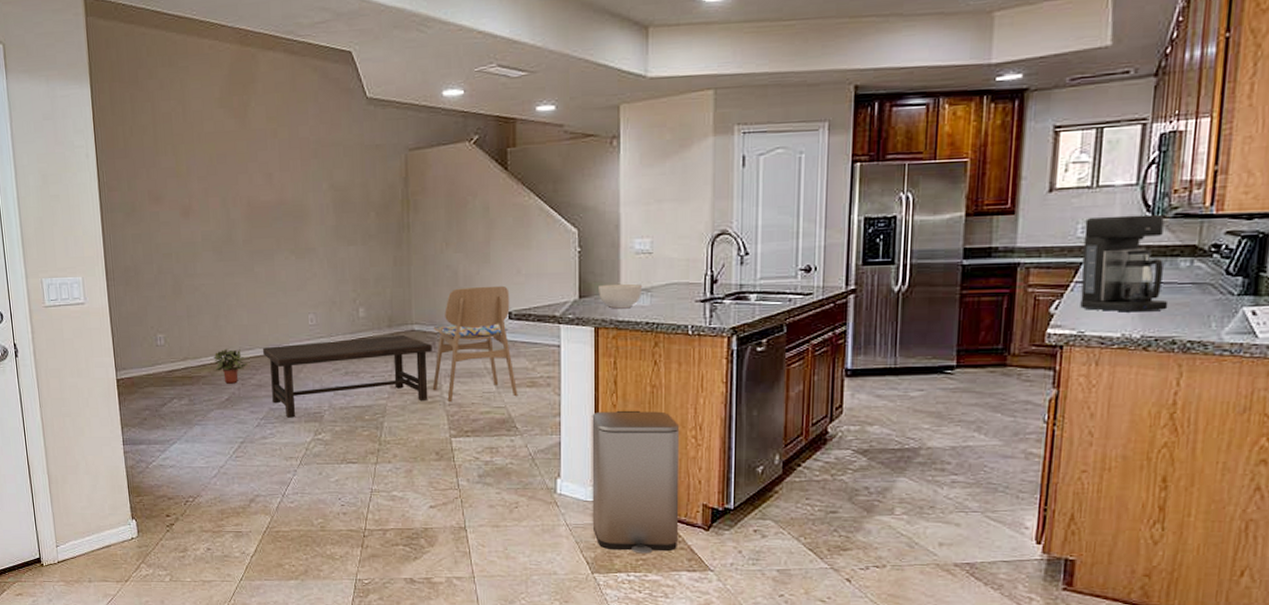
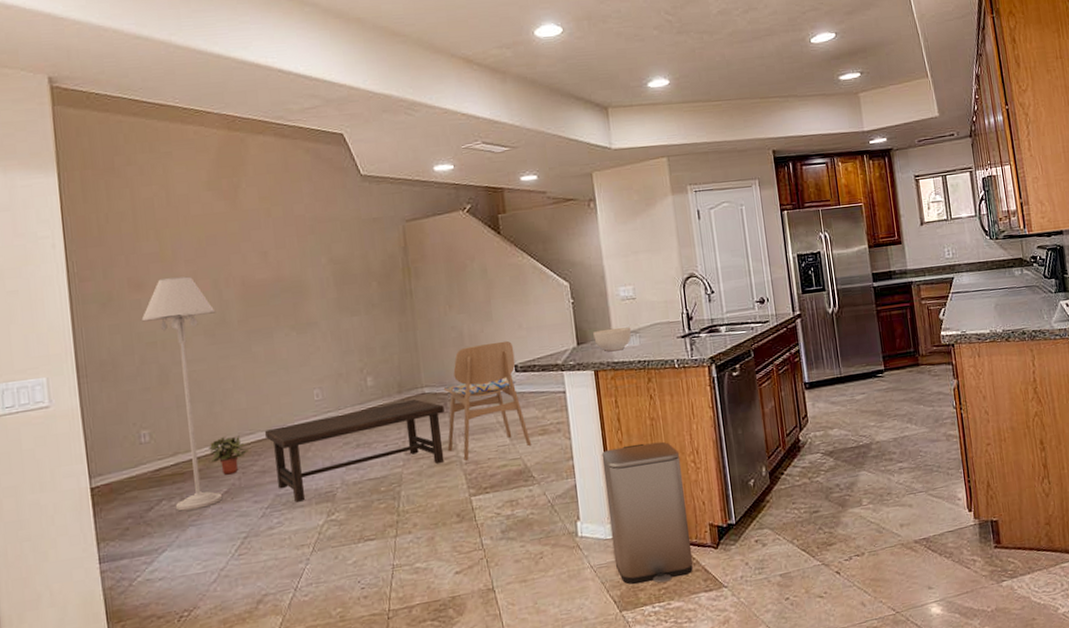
floor lamp: none [159,193,224,411] -> present [141,276,223,511]
coffee maker: present [1080,214,1169,312] -> none [949,237,1015,314]

